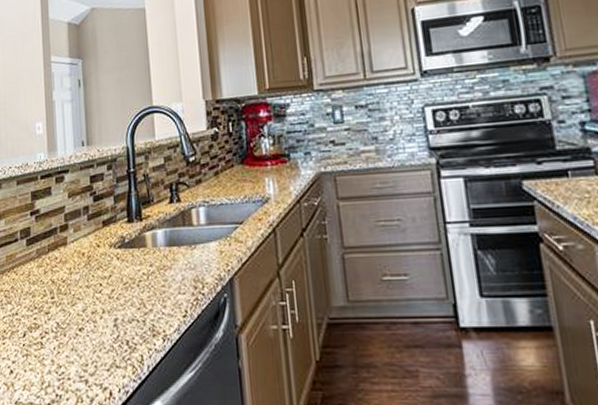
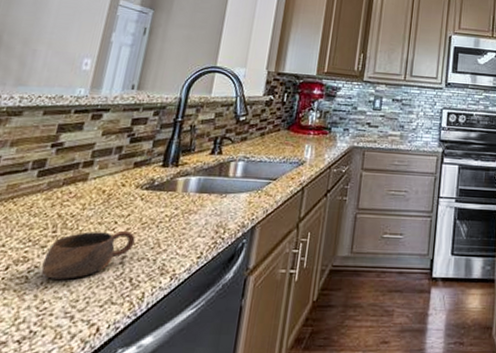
cup: none [50,292,122,344] -> present [41,230,136,280]

